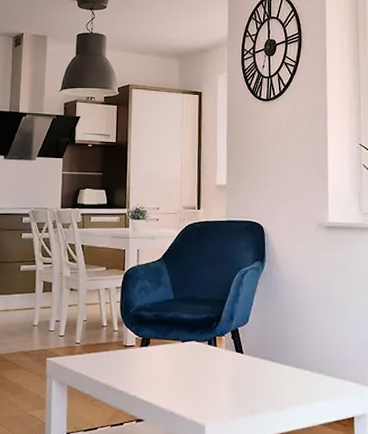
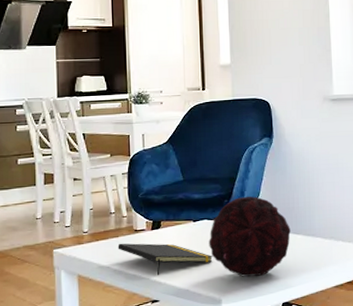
notepad: none [107,357,199,394] -> present [117,243,213,275]
decorative orb: none [195,321,279,406] -> present [209,196,291,277]

